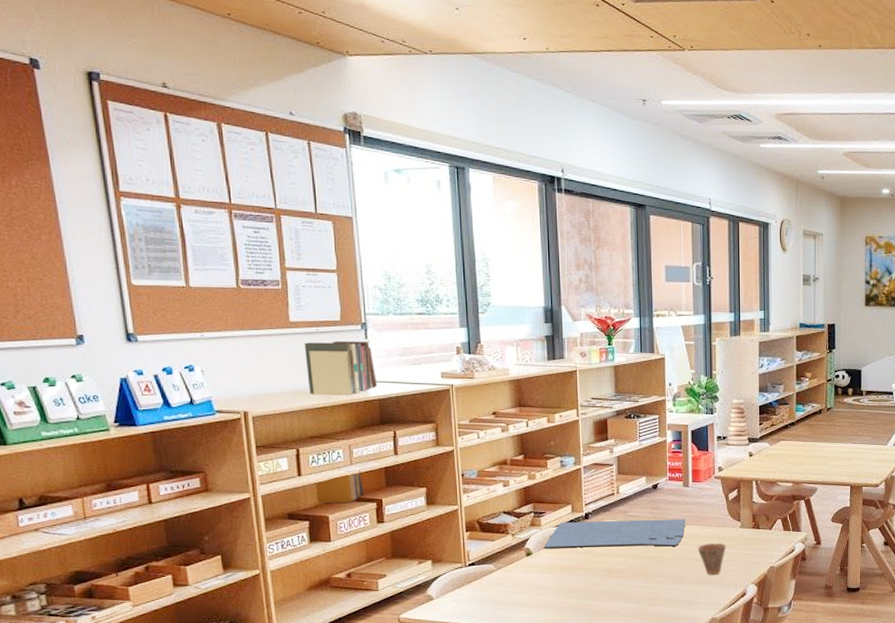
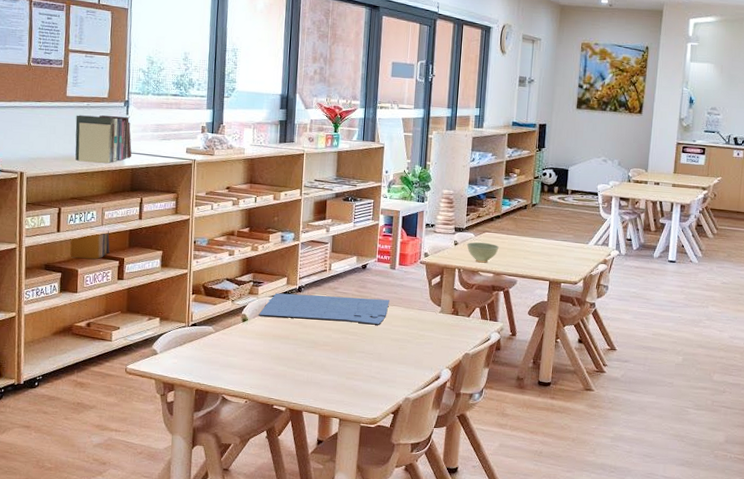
cup: present [697,543,726,575] -> none [398,325,425,356]
bowl: none [762,452,796,473] -> present [466,242,499,263]

